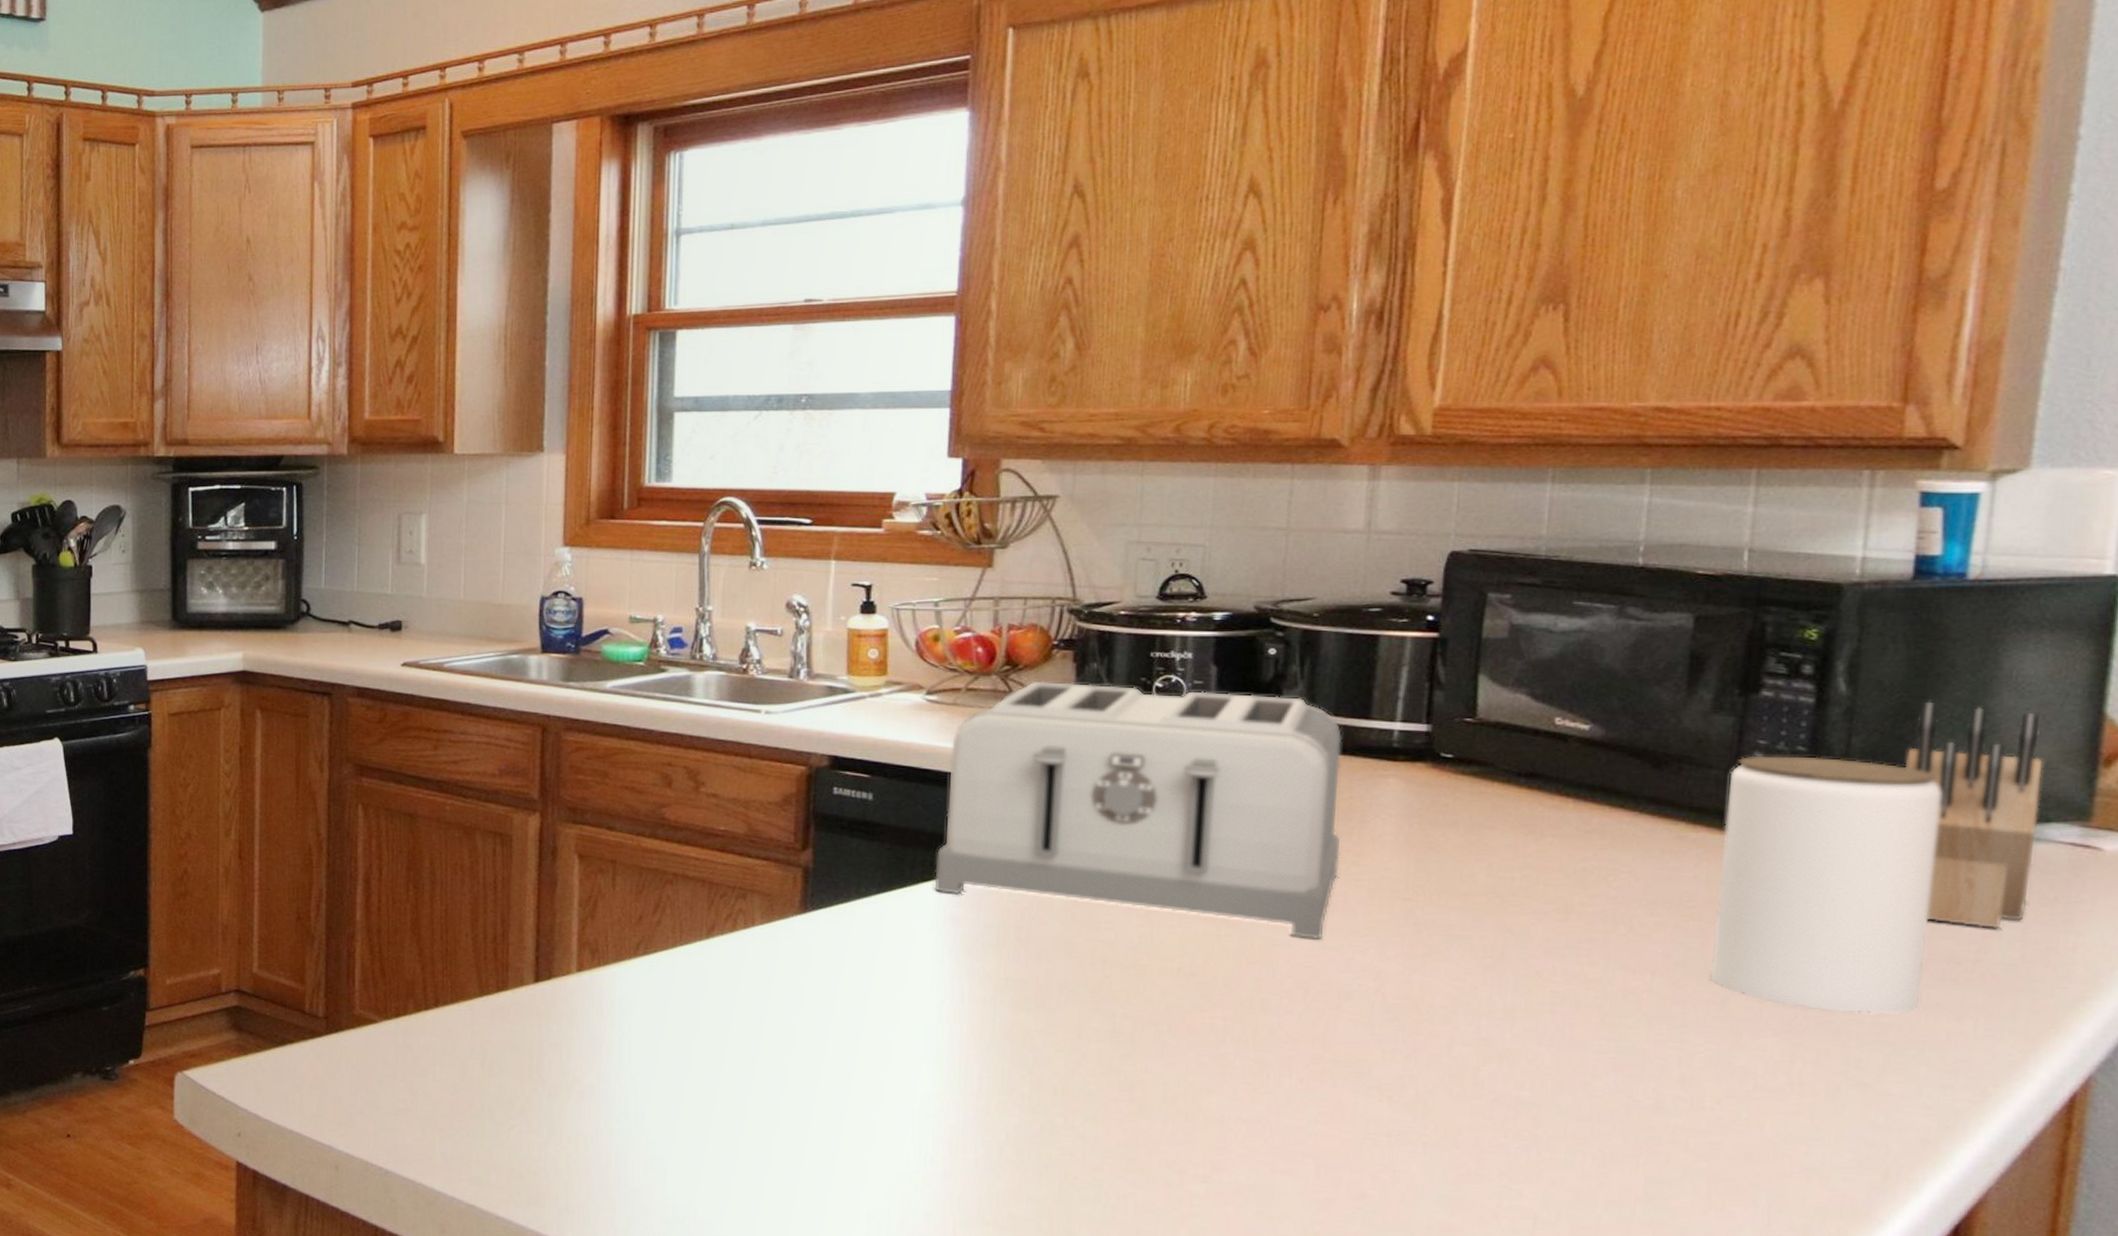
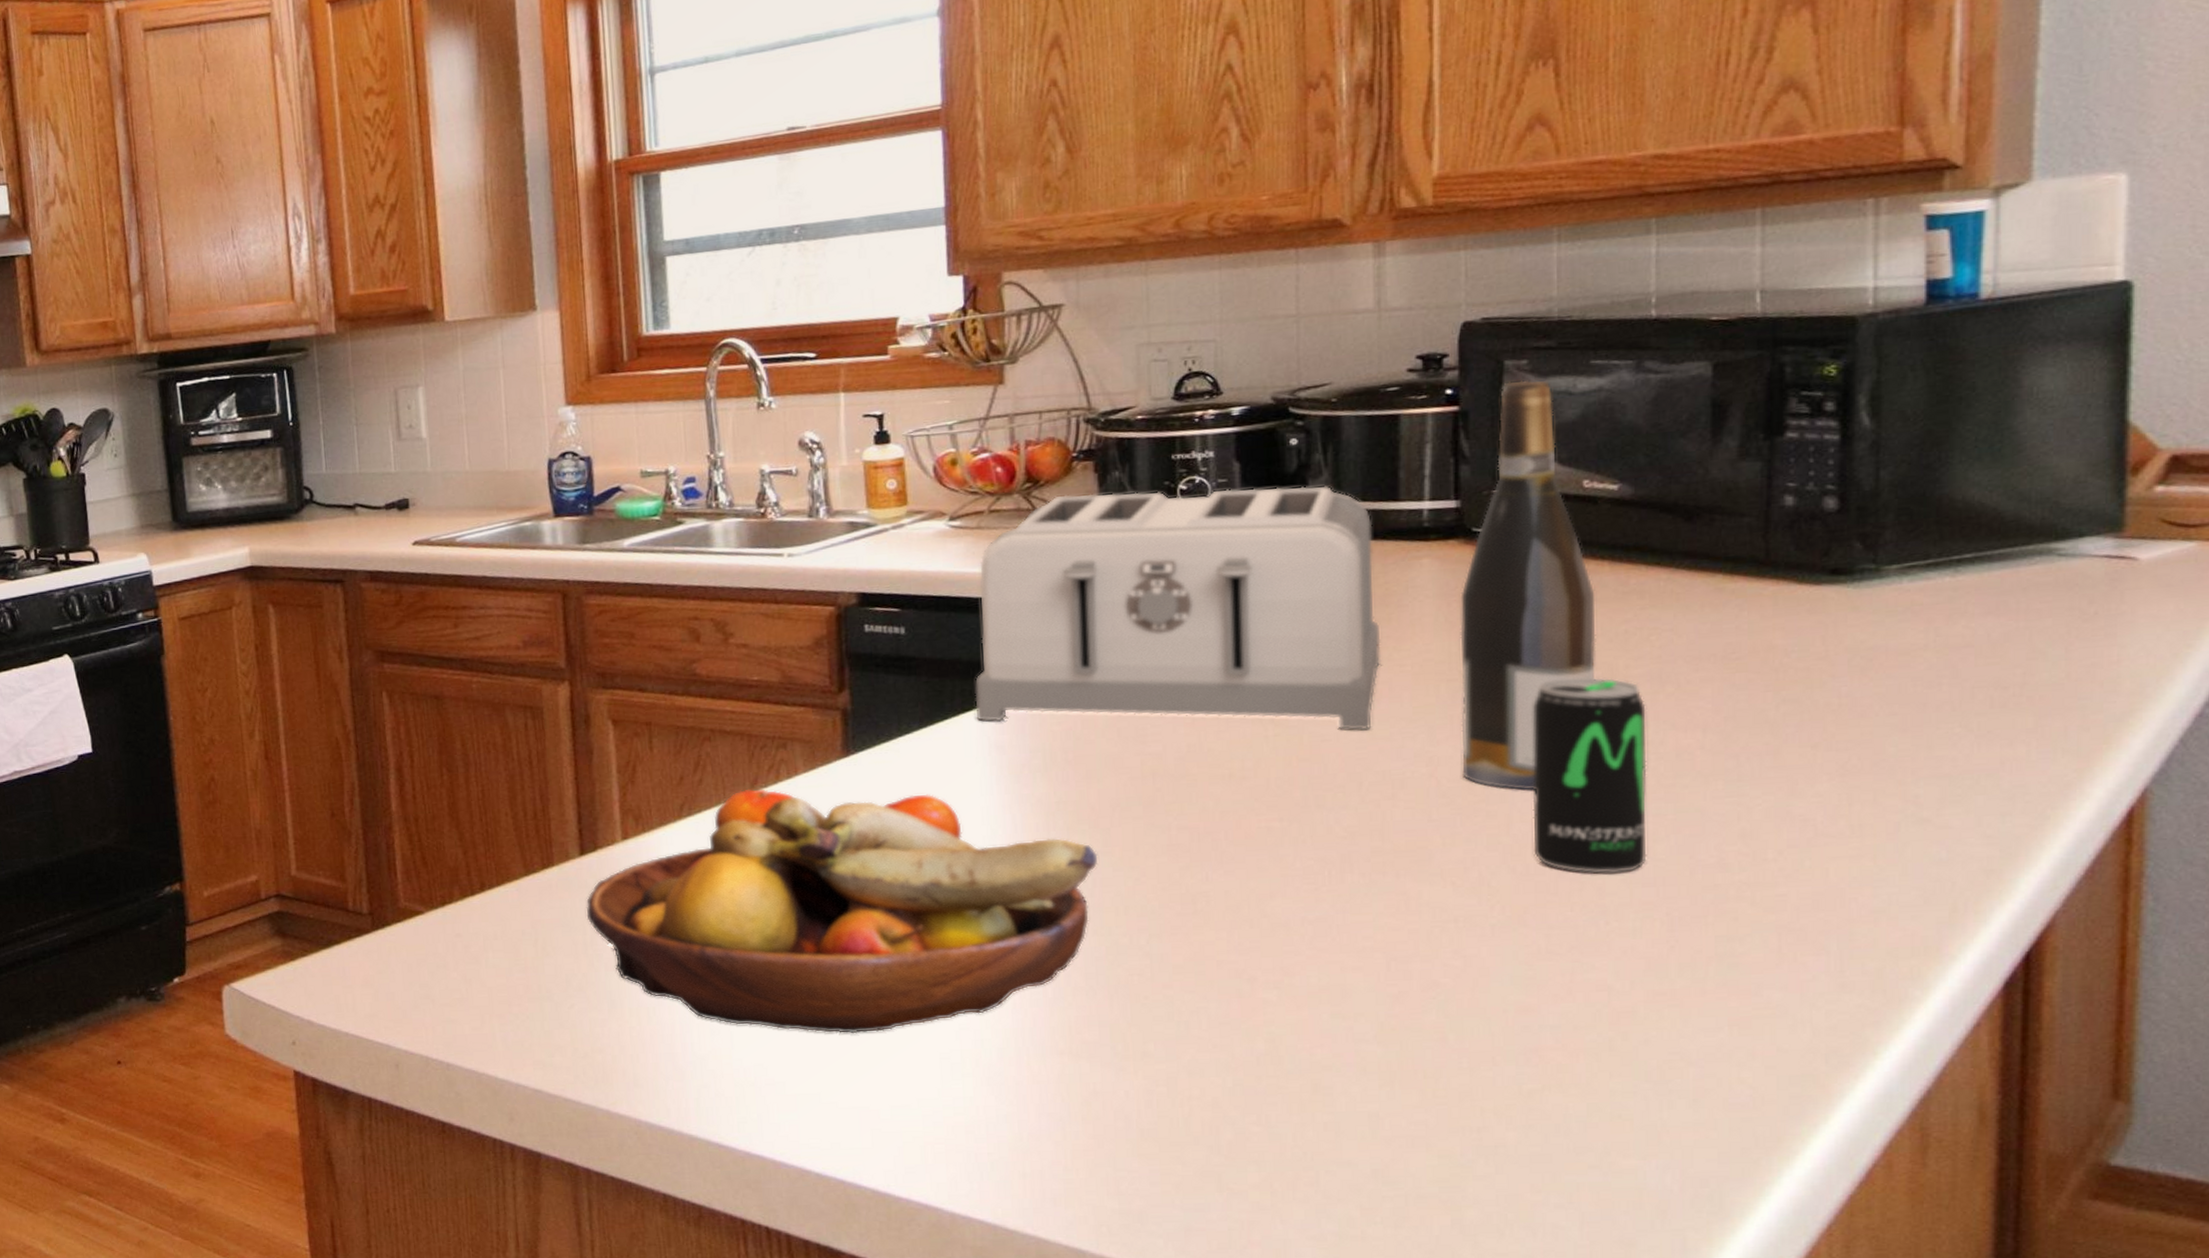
fruit bowl: none [535,934,1041,1184] -> present [586,788,1098,1034]
wine bottle: none [1409,614,1557,1015] -> present [1460,380,1596,791]
beverage can: none [1472,909,1597,1106] -> present [1532,677,1647,874]
jar: present [1710,755,1943,1015] -> none [1760,493,1975,751]
knife block: present [1904,701,2043,929] -> none [1935,426,2071,651]

